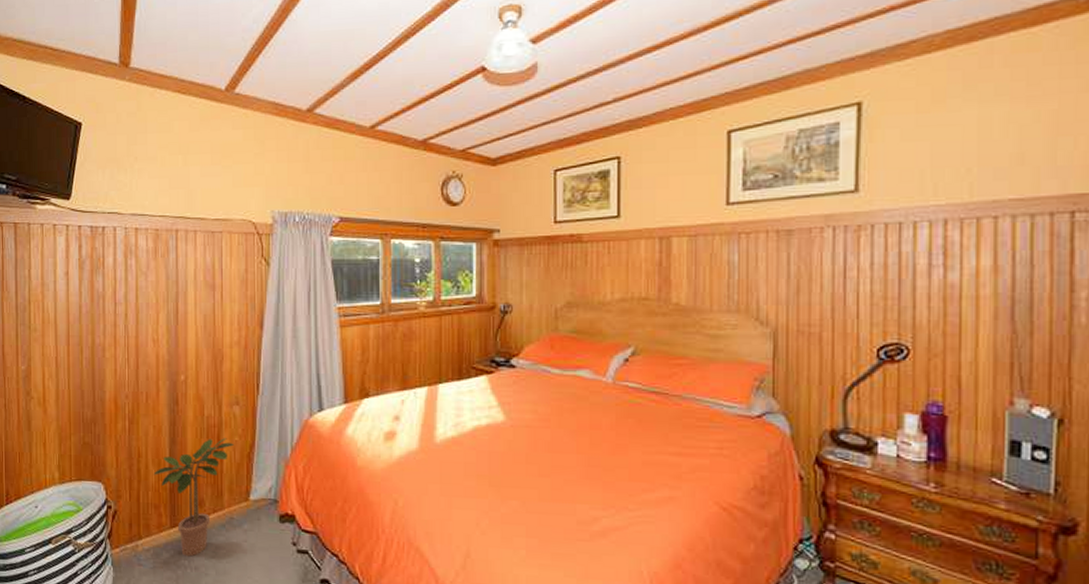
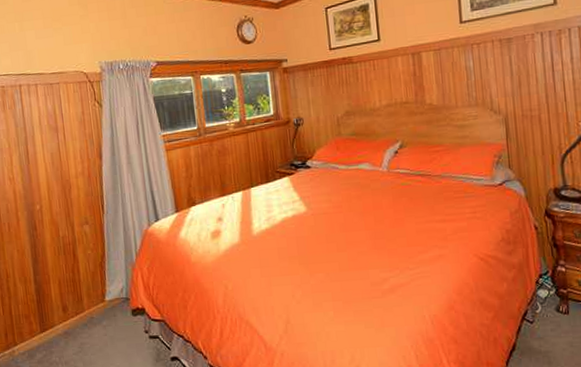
potted plant: present [153,438,234,557] -> none [21,253,88,354]

